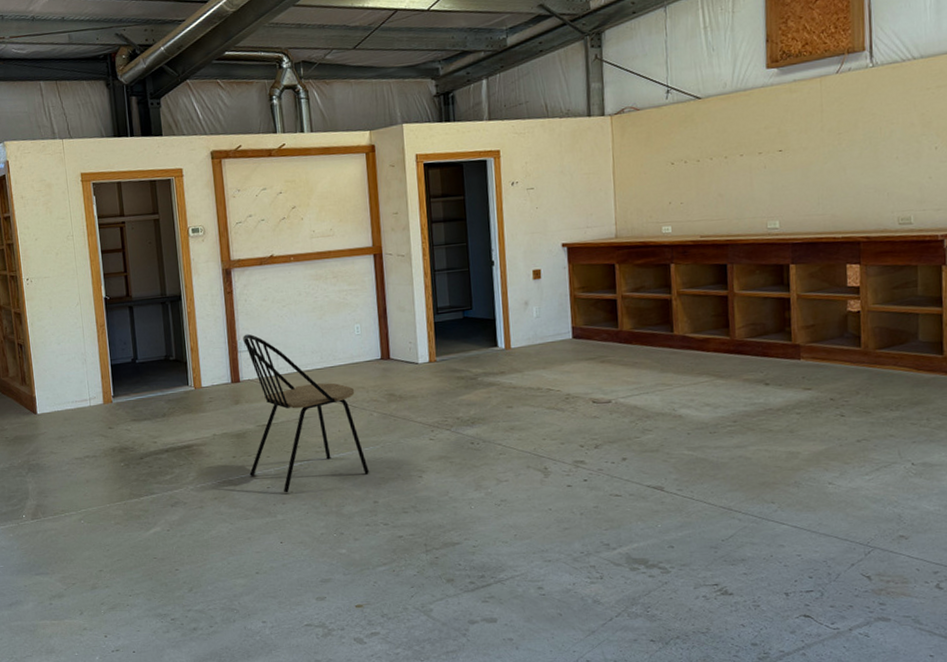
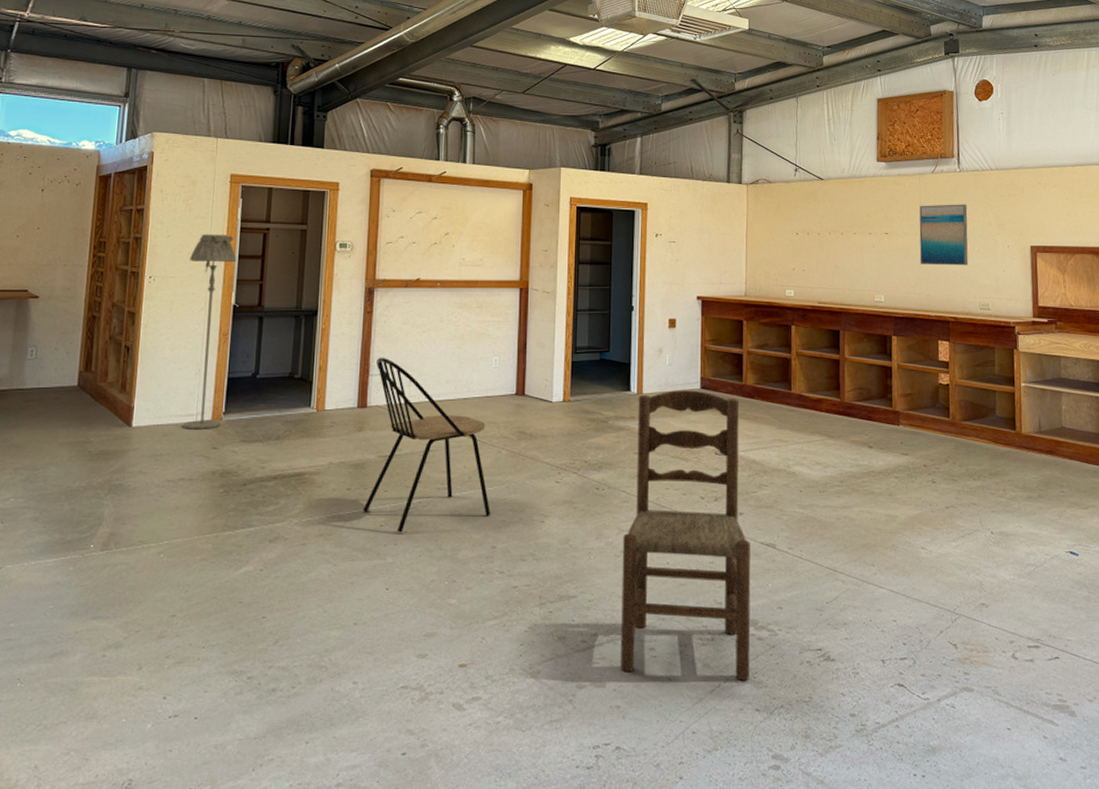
floor lamp: none [58,232,112,413] -> present [183,234,237,429]
dining chair: none [502,340,643,615] -> present [621,390,751,681]
wall art: none [821,104,884,181] -> present [919,204,969,266]

